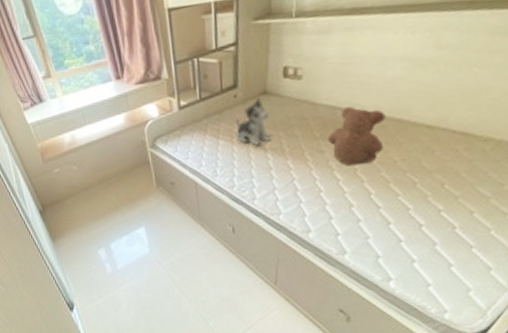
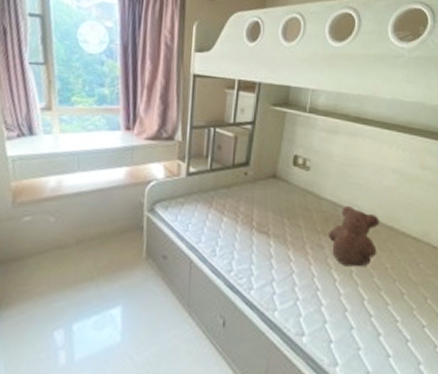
plush toy: present [235,98,272,147] -> none [242,181,277,231]

